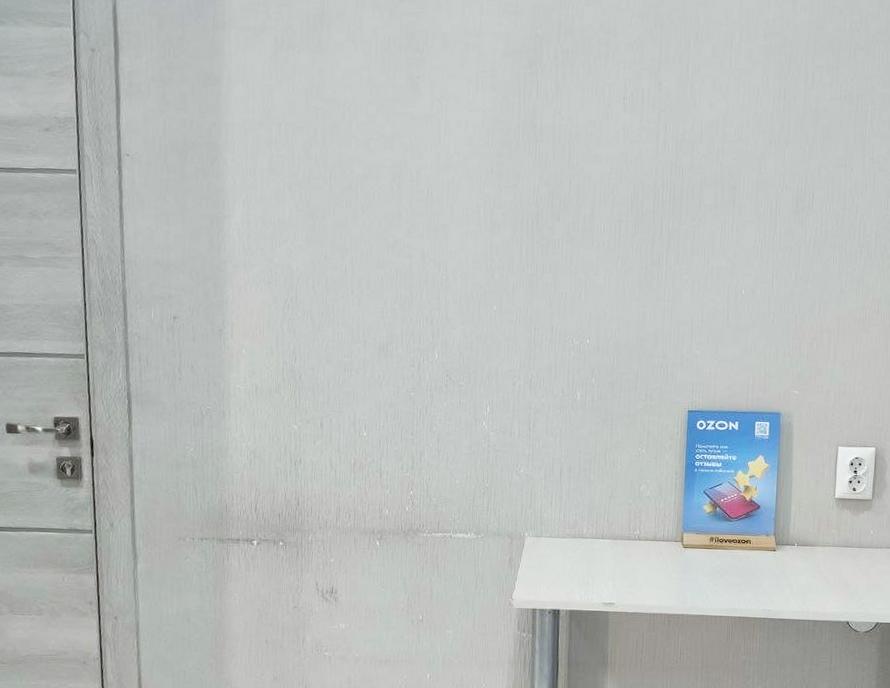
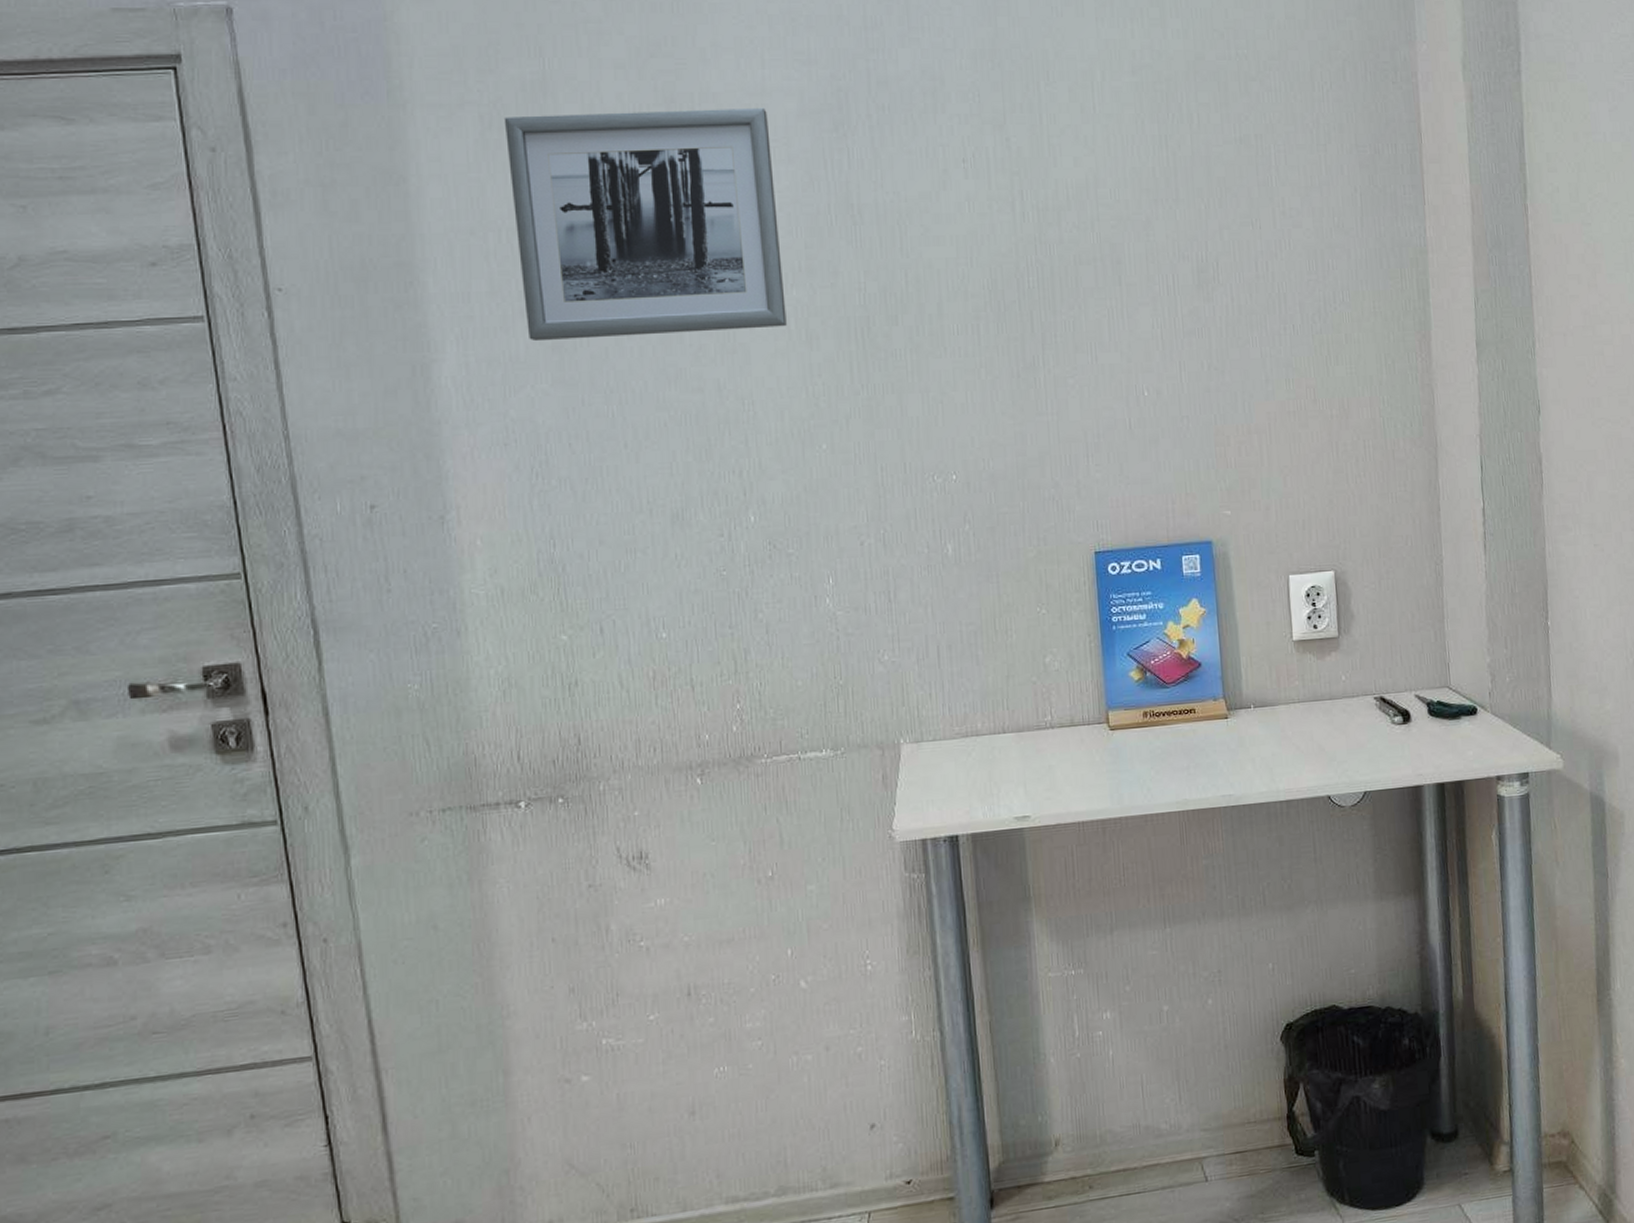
wall art: none [291,40,481,214] -> present [503,107,787,342]

